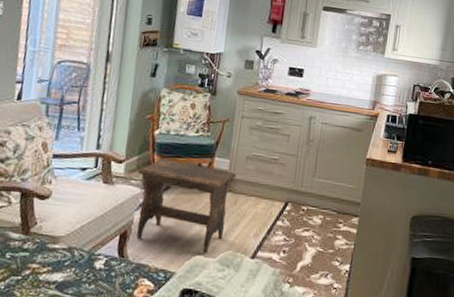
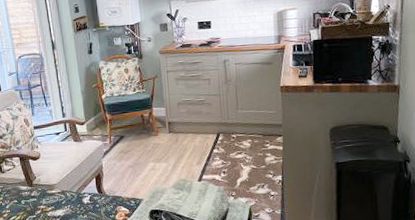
footstool: present [136,159,236,254] -> none [96,116,173,182]

